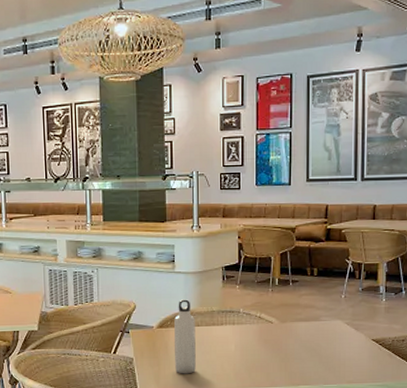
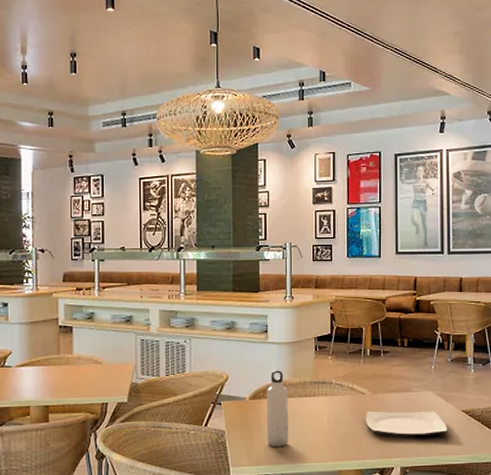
plate: none [274,339,357,365] -> present [366,410,448,437]

